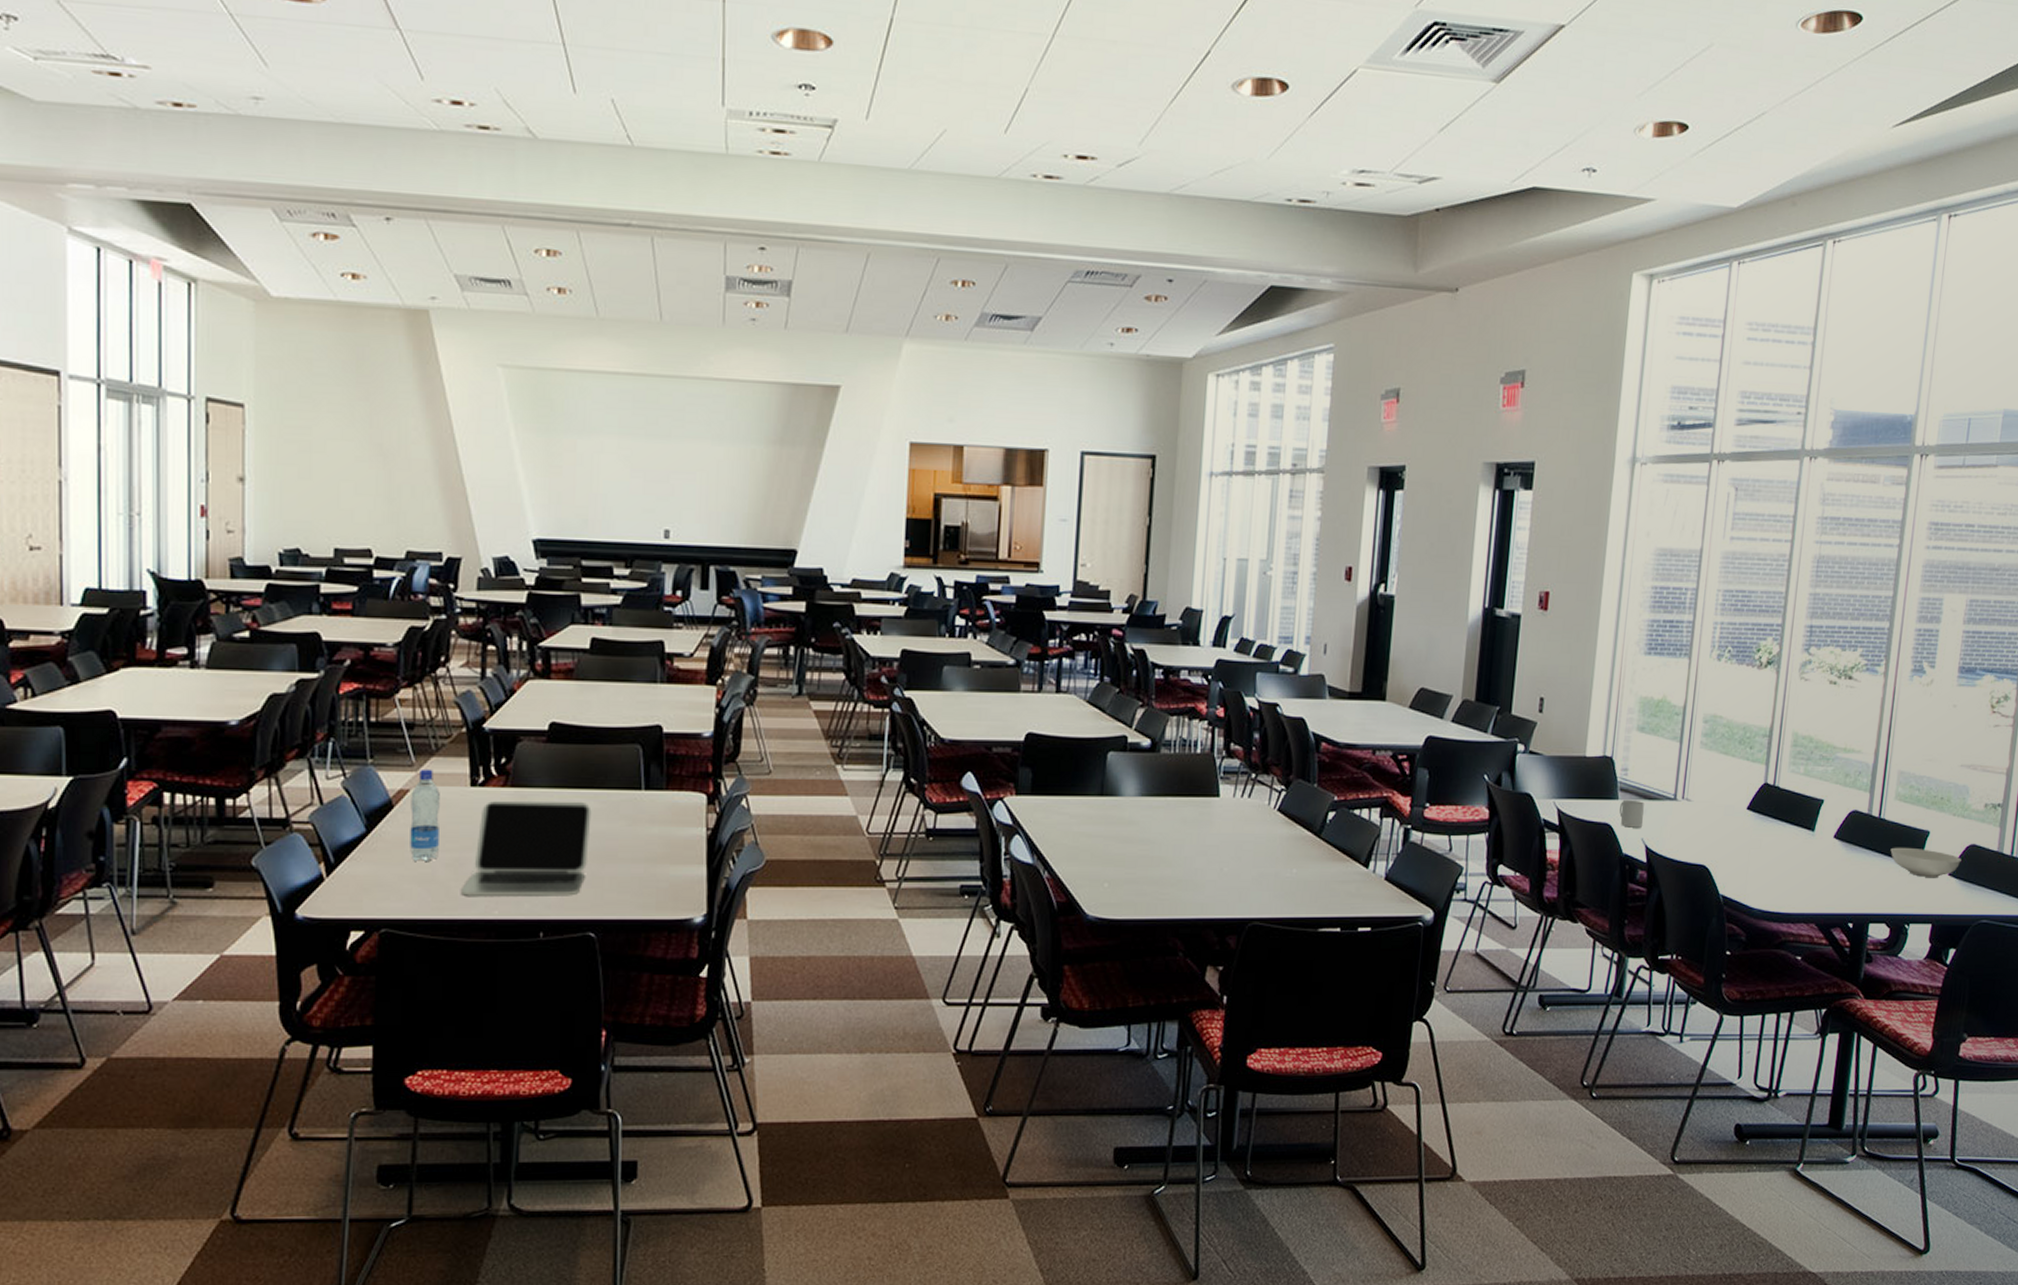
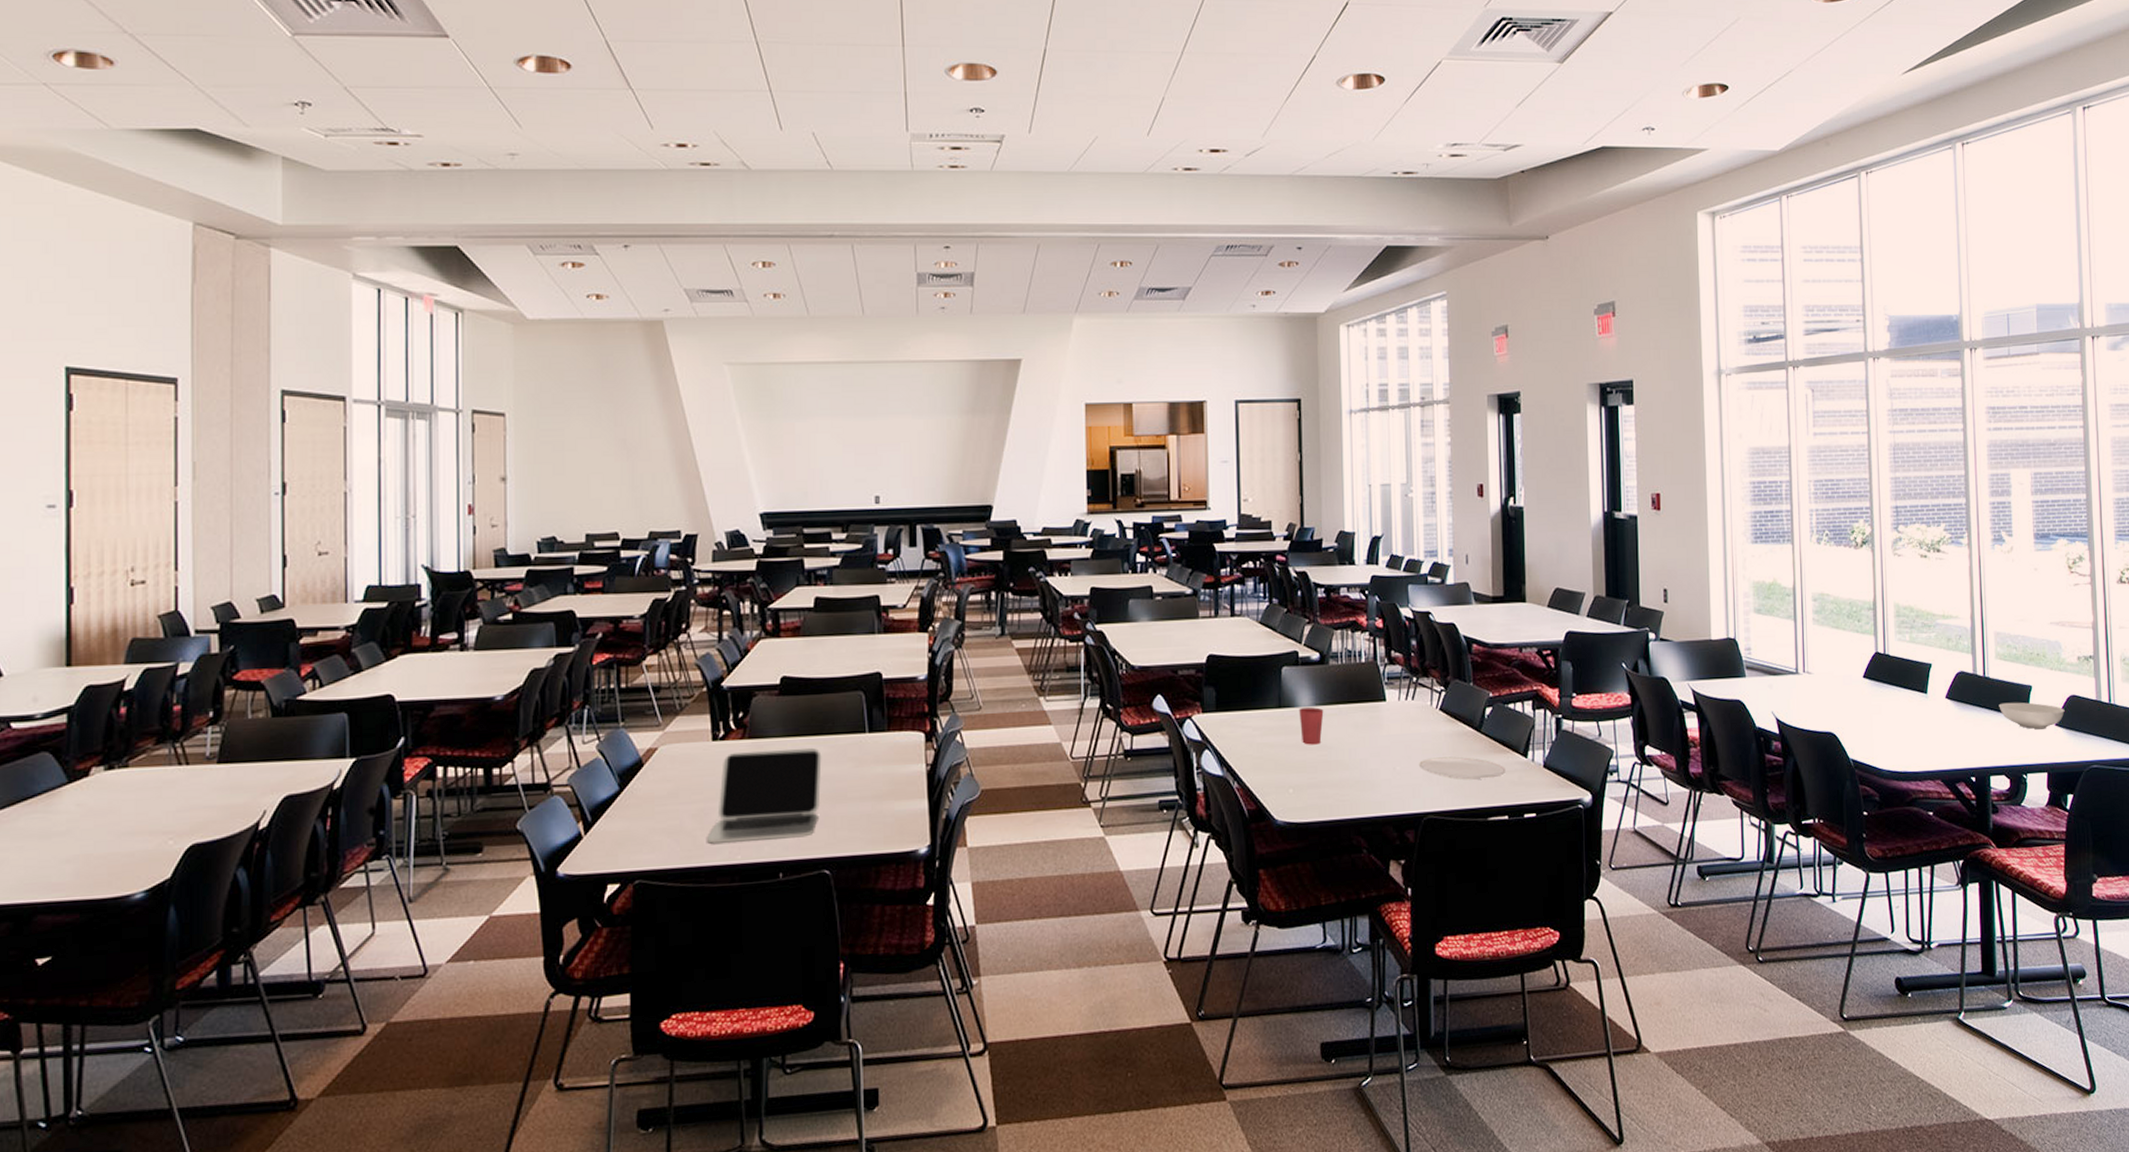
bottle: present [410,769,440,863] -> none [659,727,685,815]
cup: none [1122,798,1150,838] -> present [1299,707,1324,745]
plate: none [1248,861,1343,887] -> present [1418,756,1506,780]
cup: present [1619,799,1644,828] -> none [1748,676,1772,703]

